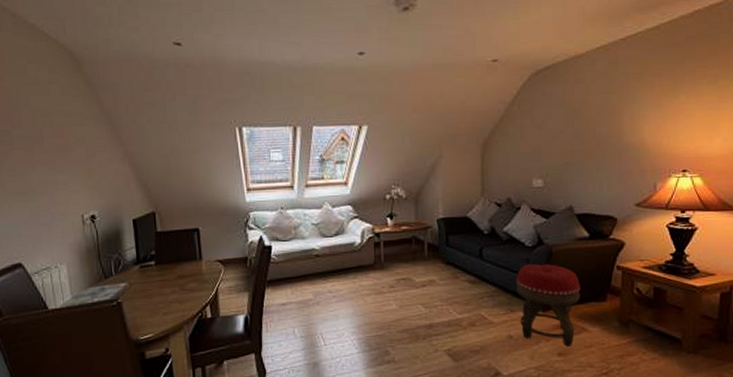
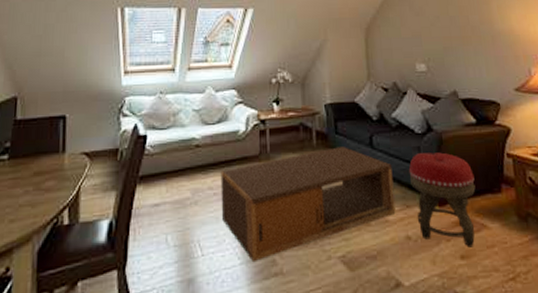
coffee table: none [339,258,500,351] -> present [220,147,396,261]

